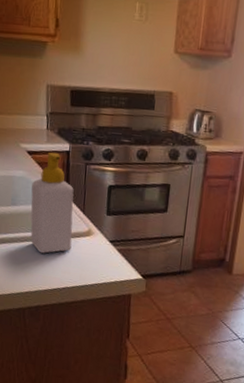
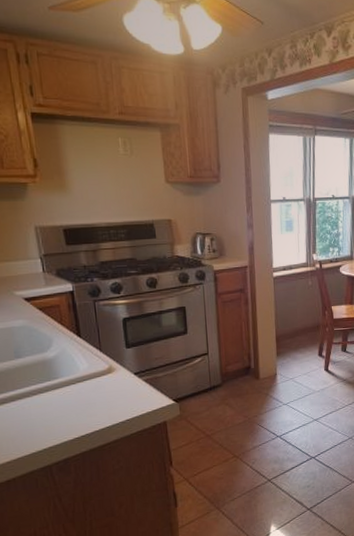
soap bottle: present [30,152,74,254] -> none [36,294,94,402]

